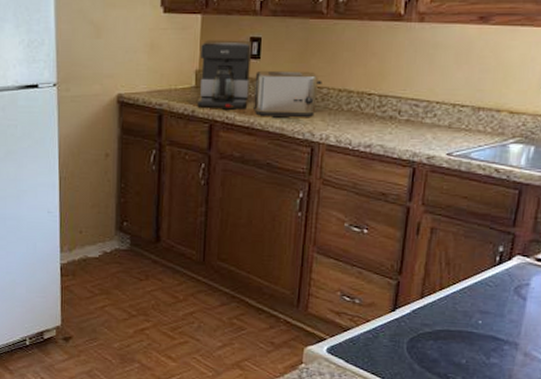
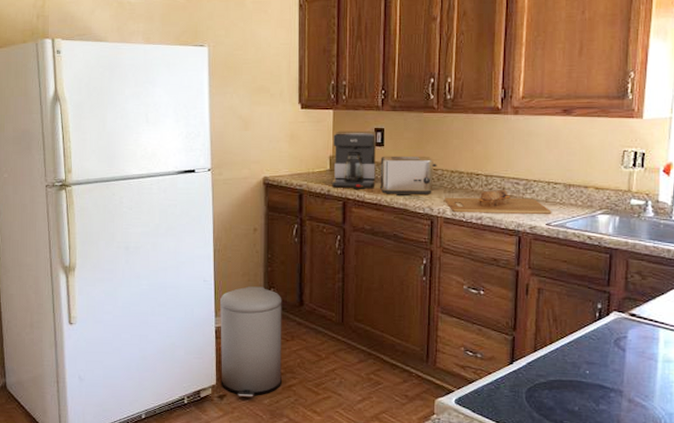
pedal bin: none [66,219,136,340] -> present [220,286,282,397]
cutting board: none [329,111,455,143] -> present [445,189,552,215]

